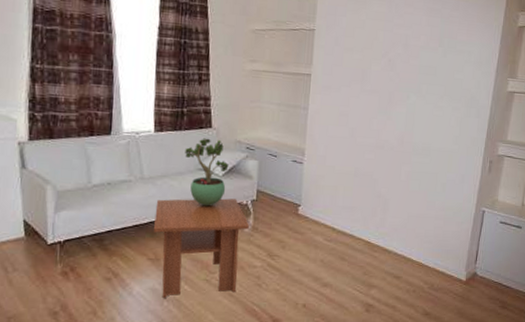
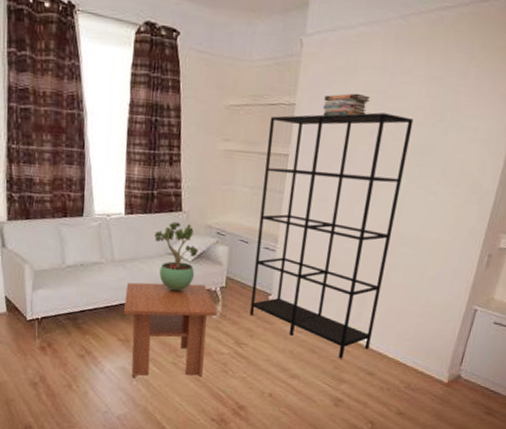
shelving unit: none [280,38,418,265] -> present [249,112,414,359]
book stack: none [339,21,379,41] -> present [322,93,370,117]

